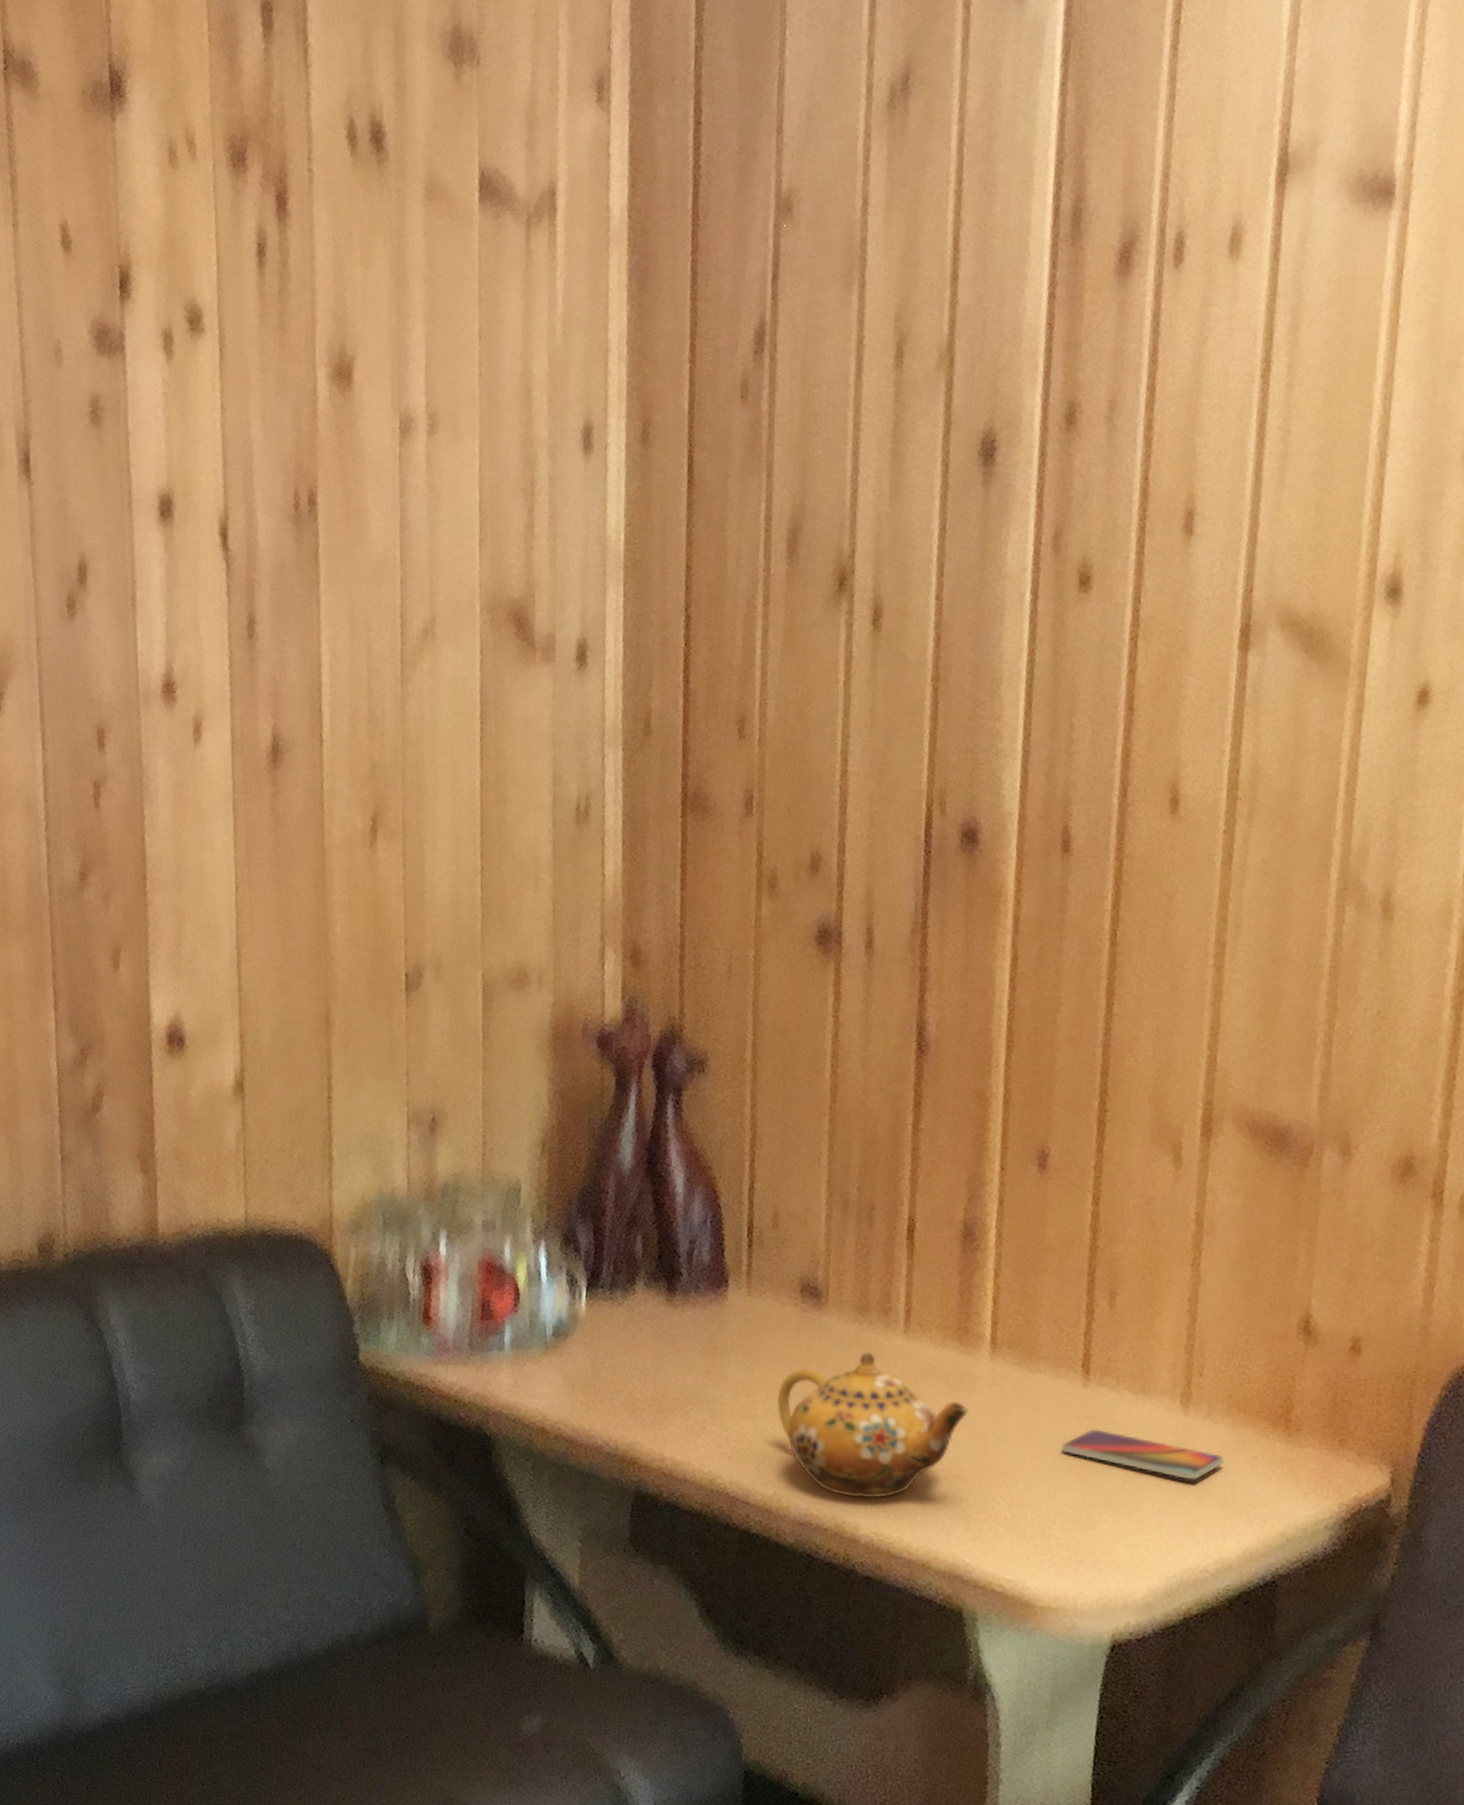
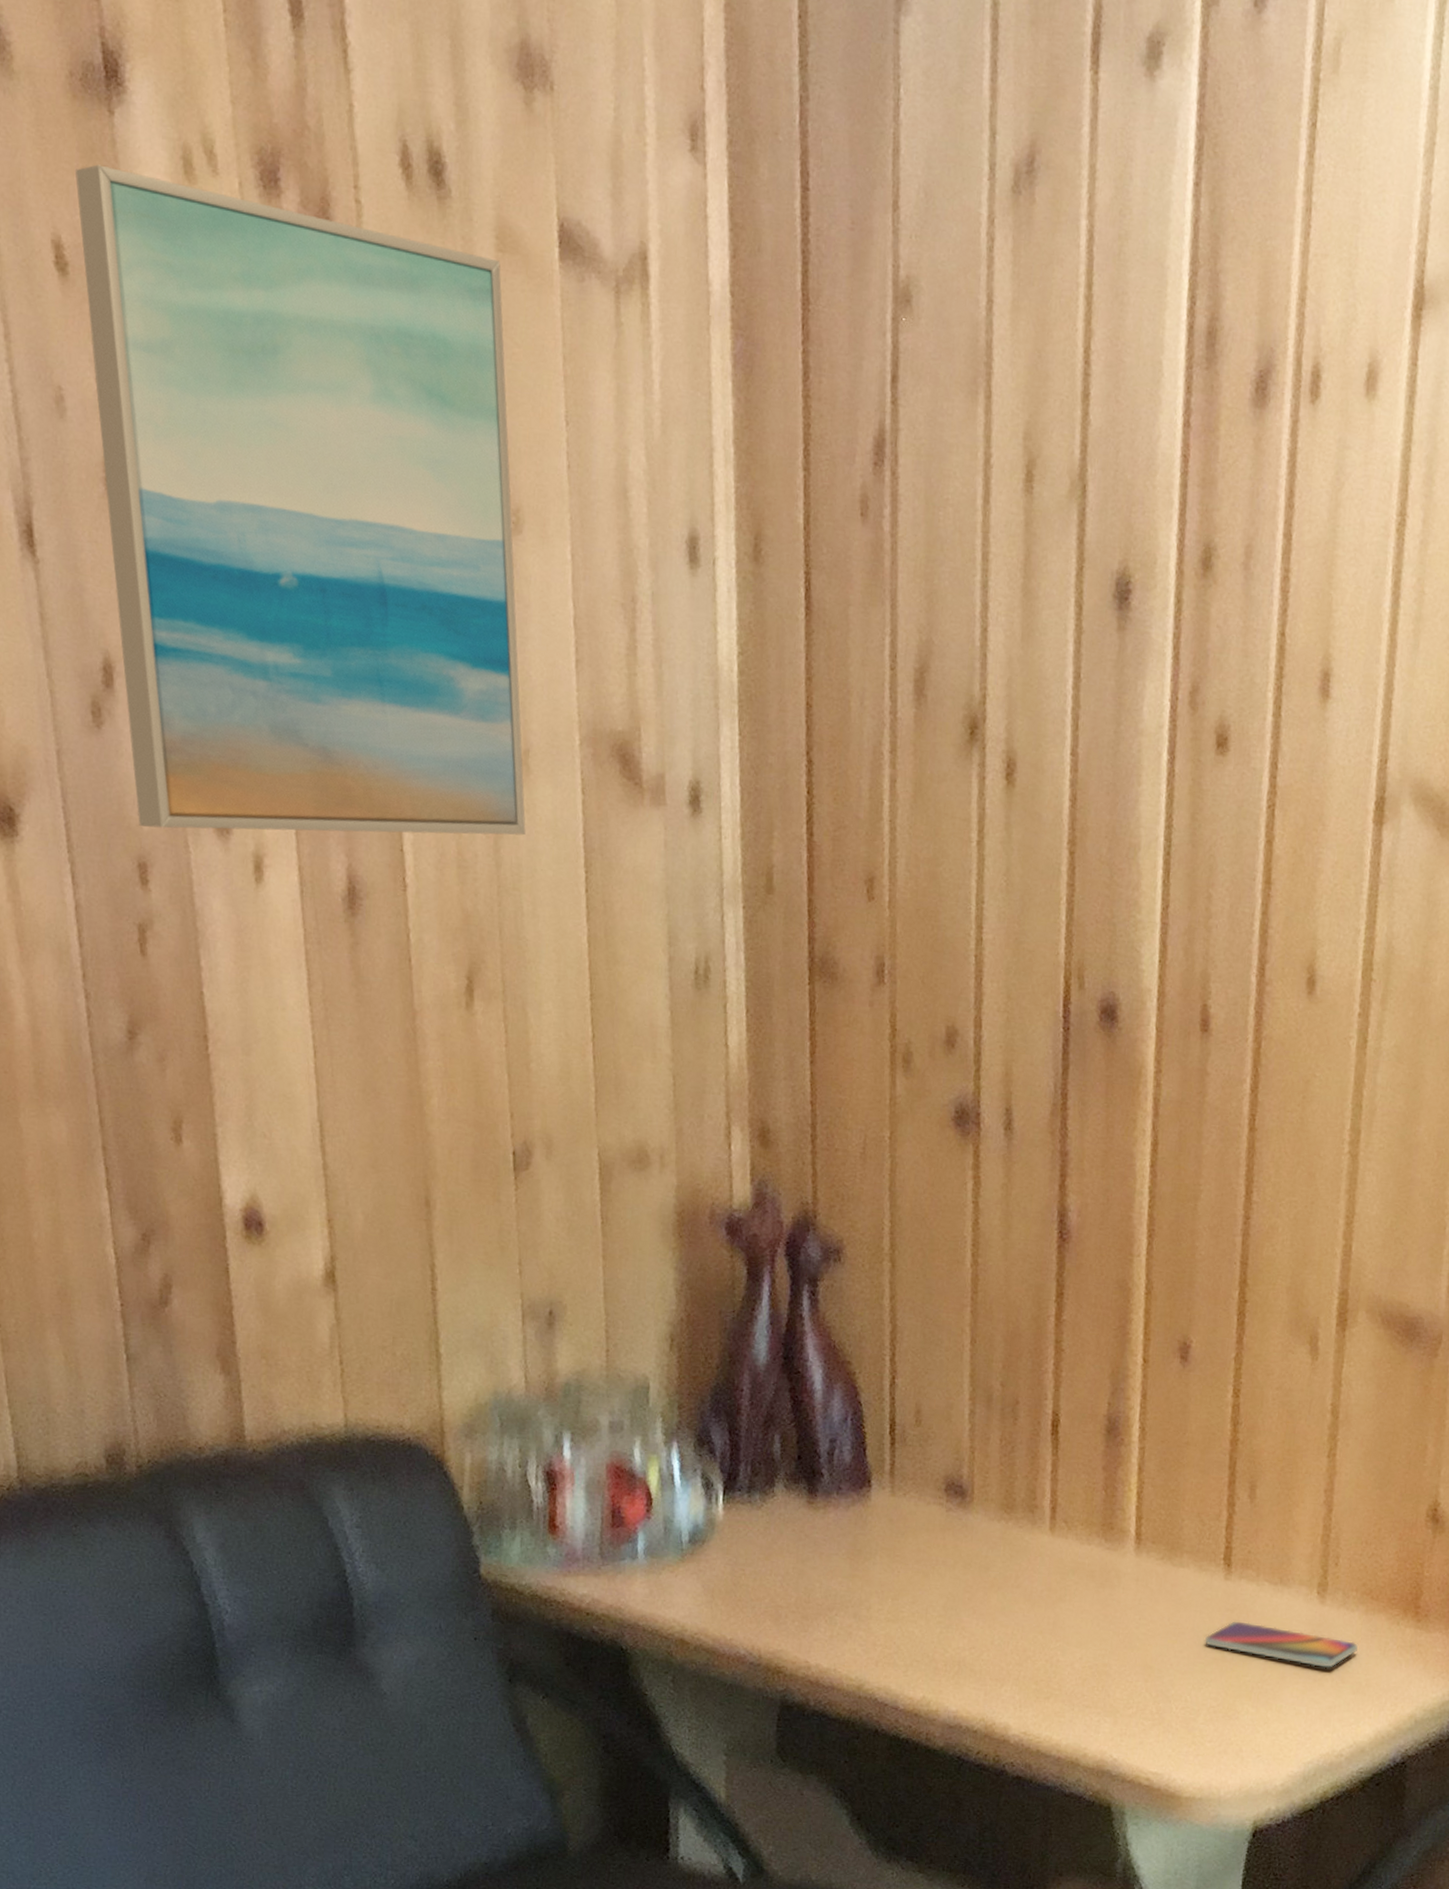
wall art: none [81,161,430,699] -> present [75,164,526,836]
teapot: present [776,1352,969,1499] -> none [923,1550,1115,1699]

